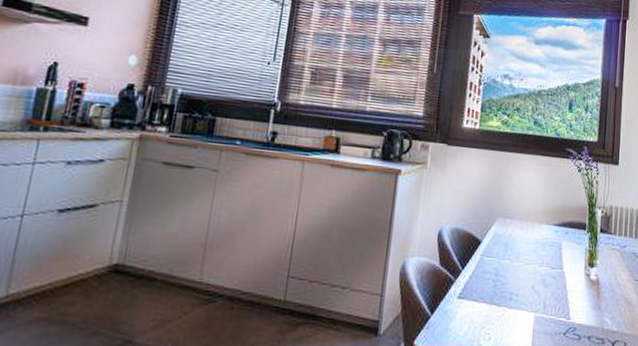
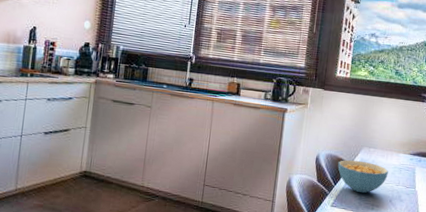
cereal bowl: none [466,234,529,279] -> present [338,159,389,194]

